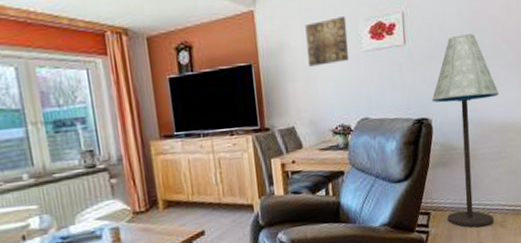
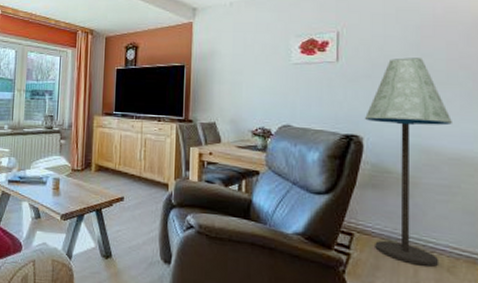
wall art: present [305,16,350,67] -> none [236,32,277,73]

